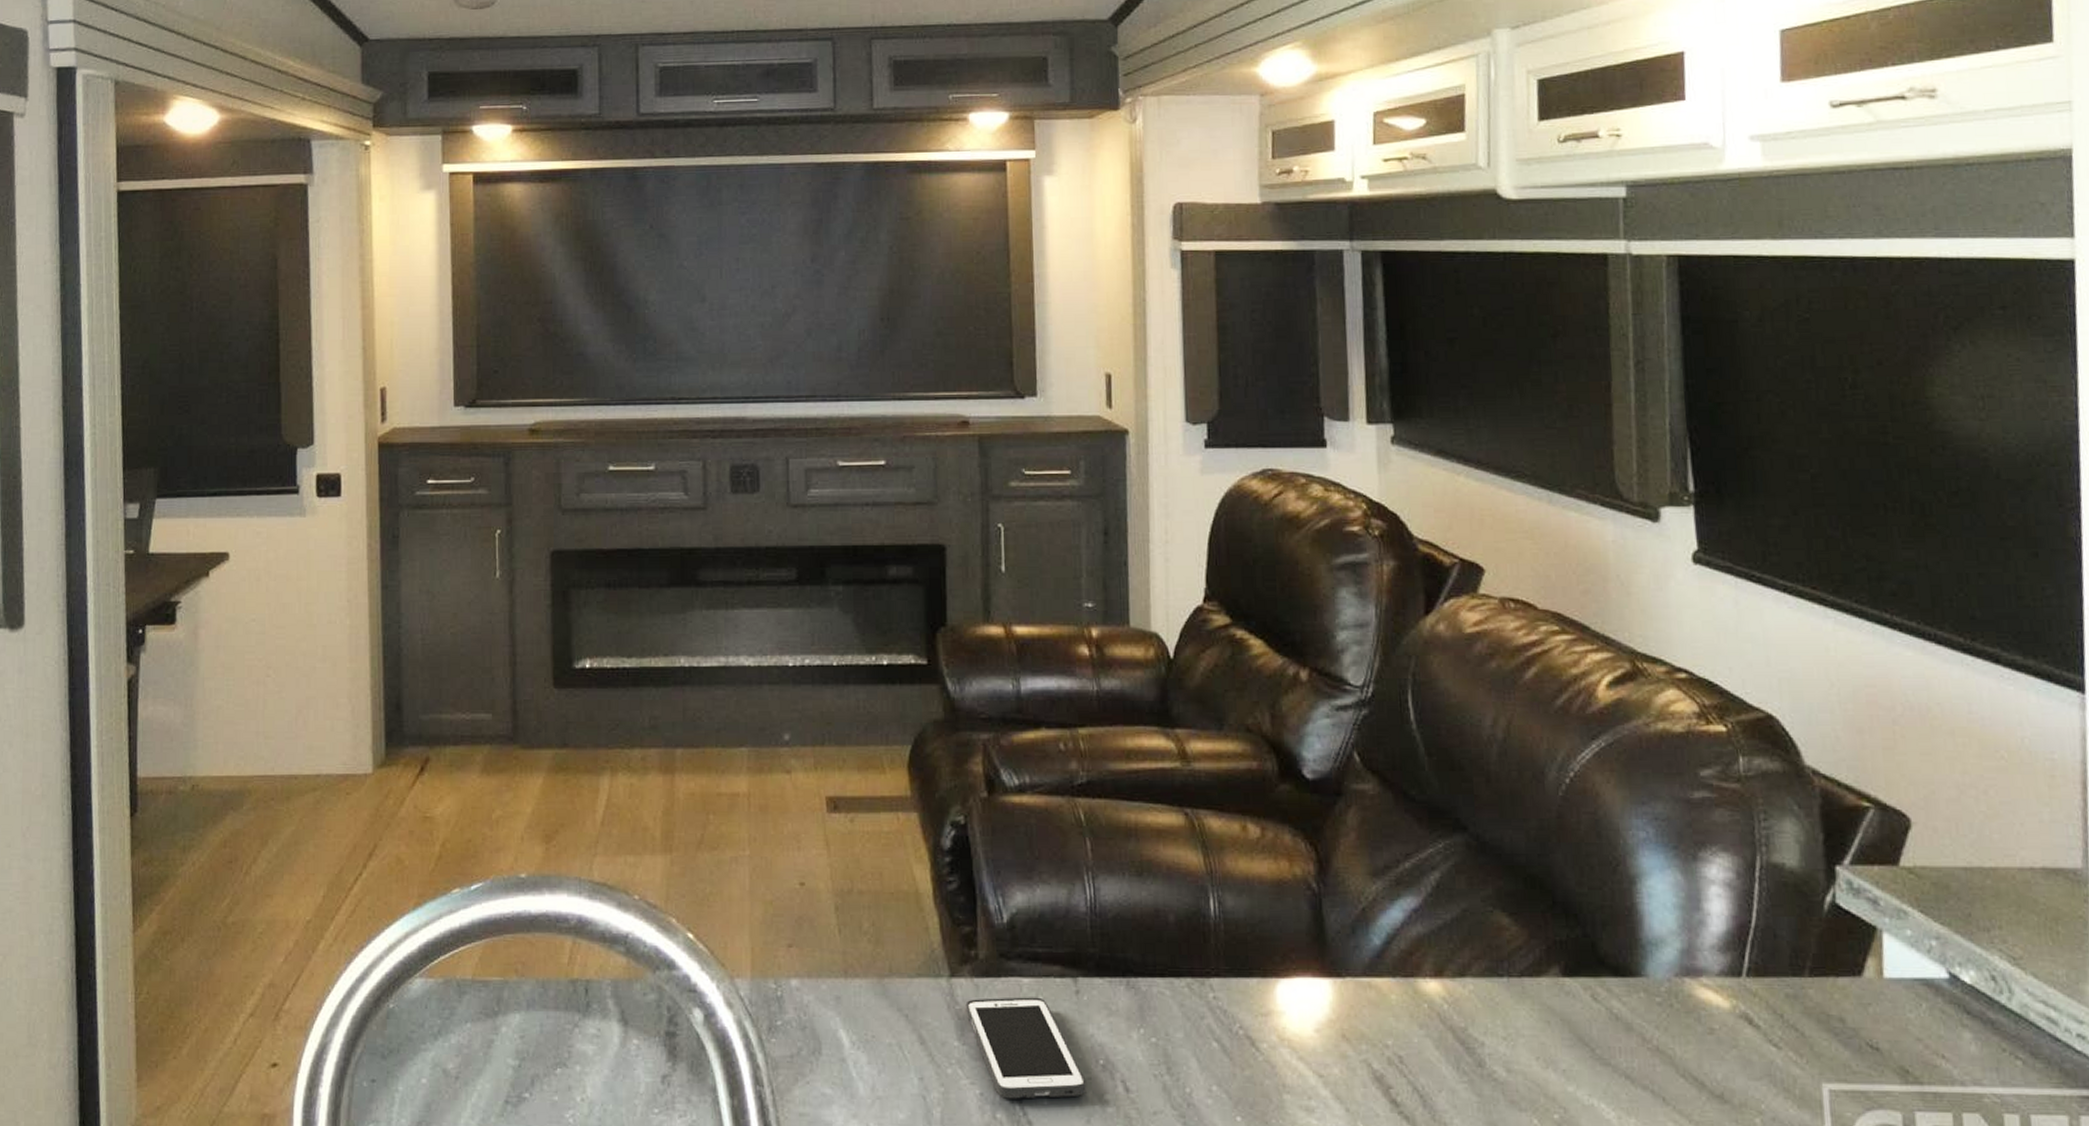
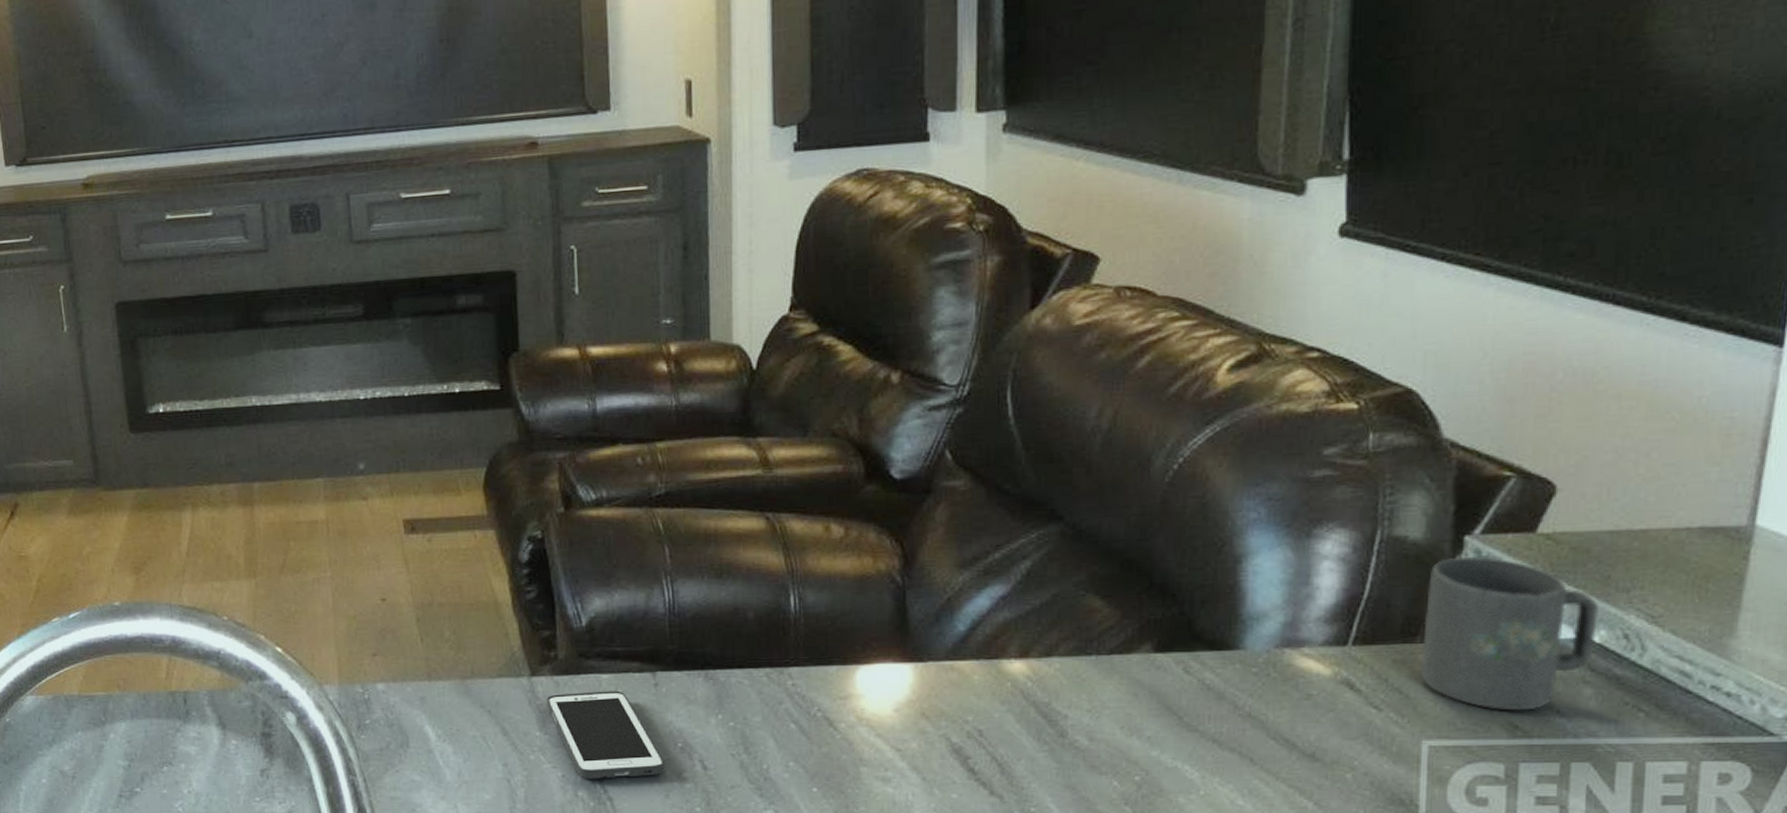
mug: none [1809,887,1967,1055] -> present [1420,556,1600,711]

